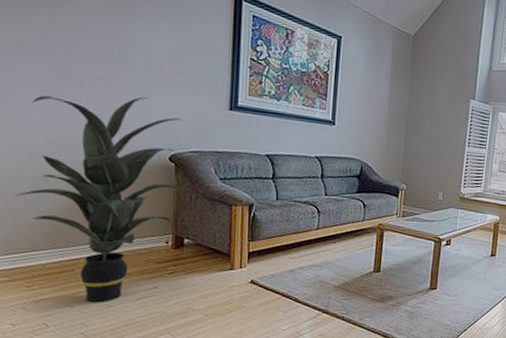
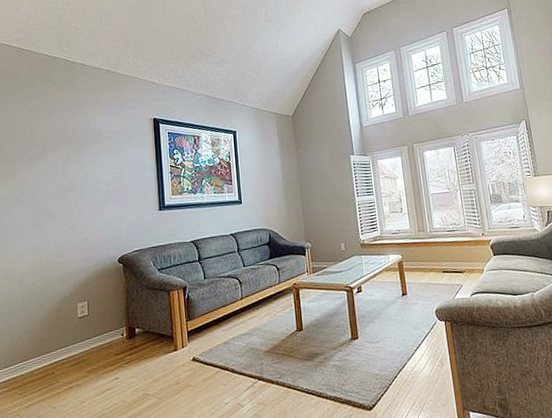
indoor plant: present [16,95,186,303] -> none [11,214,133,401]

